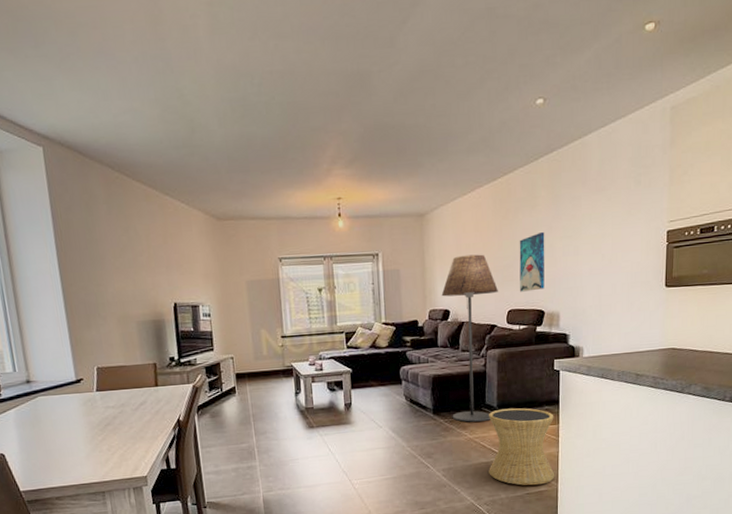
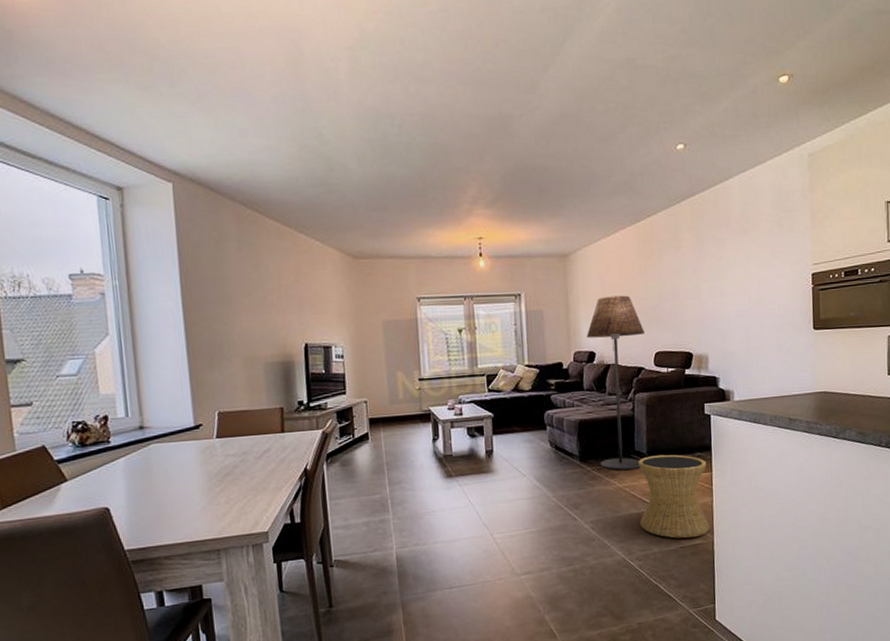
wall art: present [519,232,545,292] -> none [664,274,692,334]

